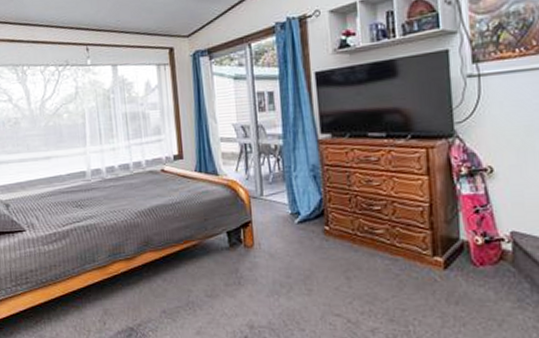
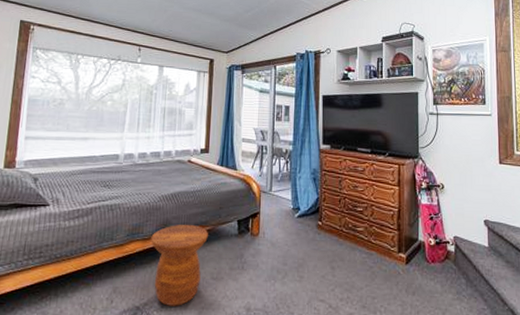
side table: none [134,239,196,326] -> present [151,224,208,306]

